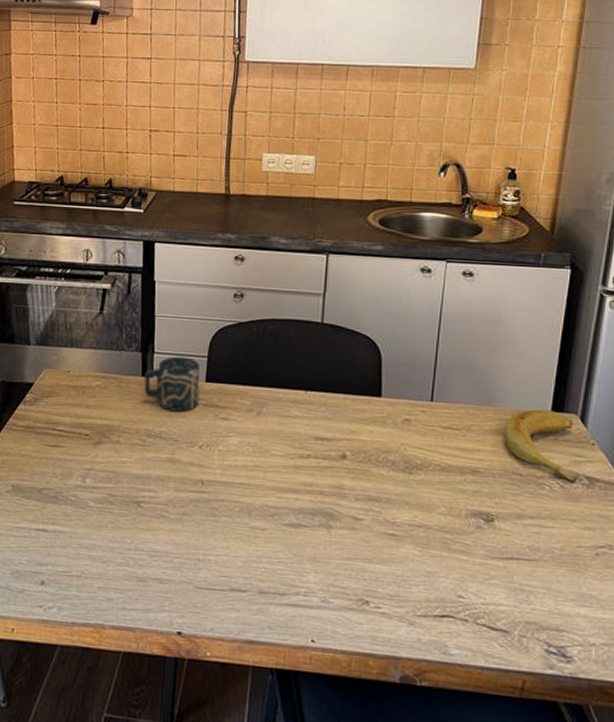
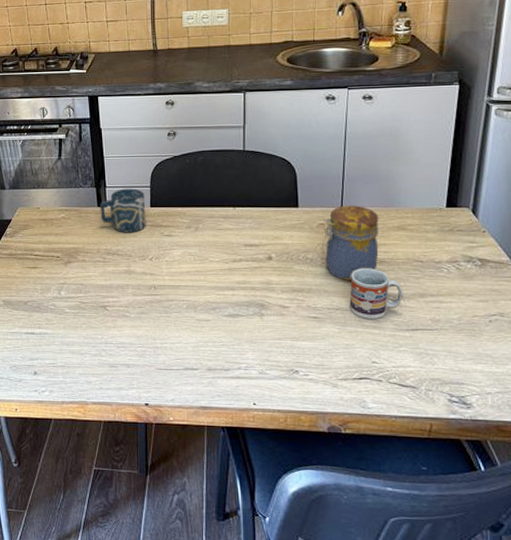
jar: none [405,399,474,493] -> present [321,205,379,282]
cup: none [434,477,498,542] -> present [349,268,403,319]
banana: present [504,409,578,483] -> none [405,207,471,265]

